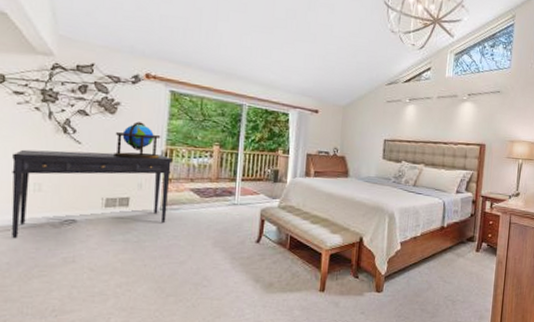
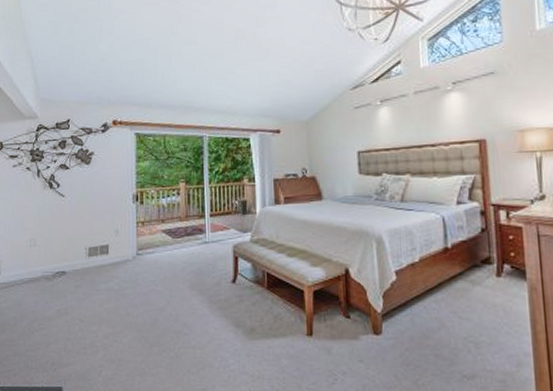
desk: present [10,149,171,238] -> none [12,198,143,293]
globe: present [113,121,161,159] -> none [91,168,132,206]

